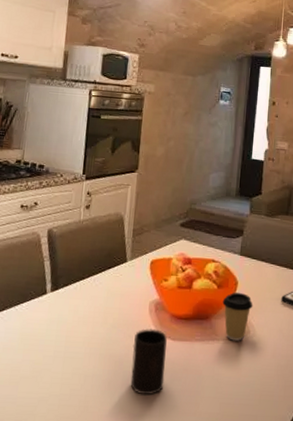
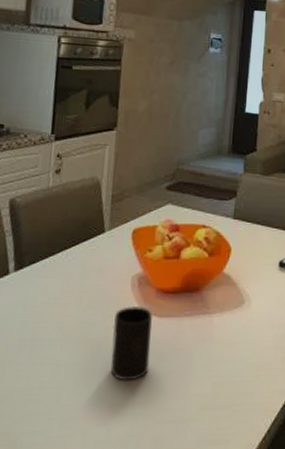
coffee cup: present [222,293,253,341] -> none [214,260,248,313]

